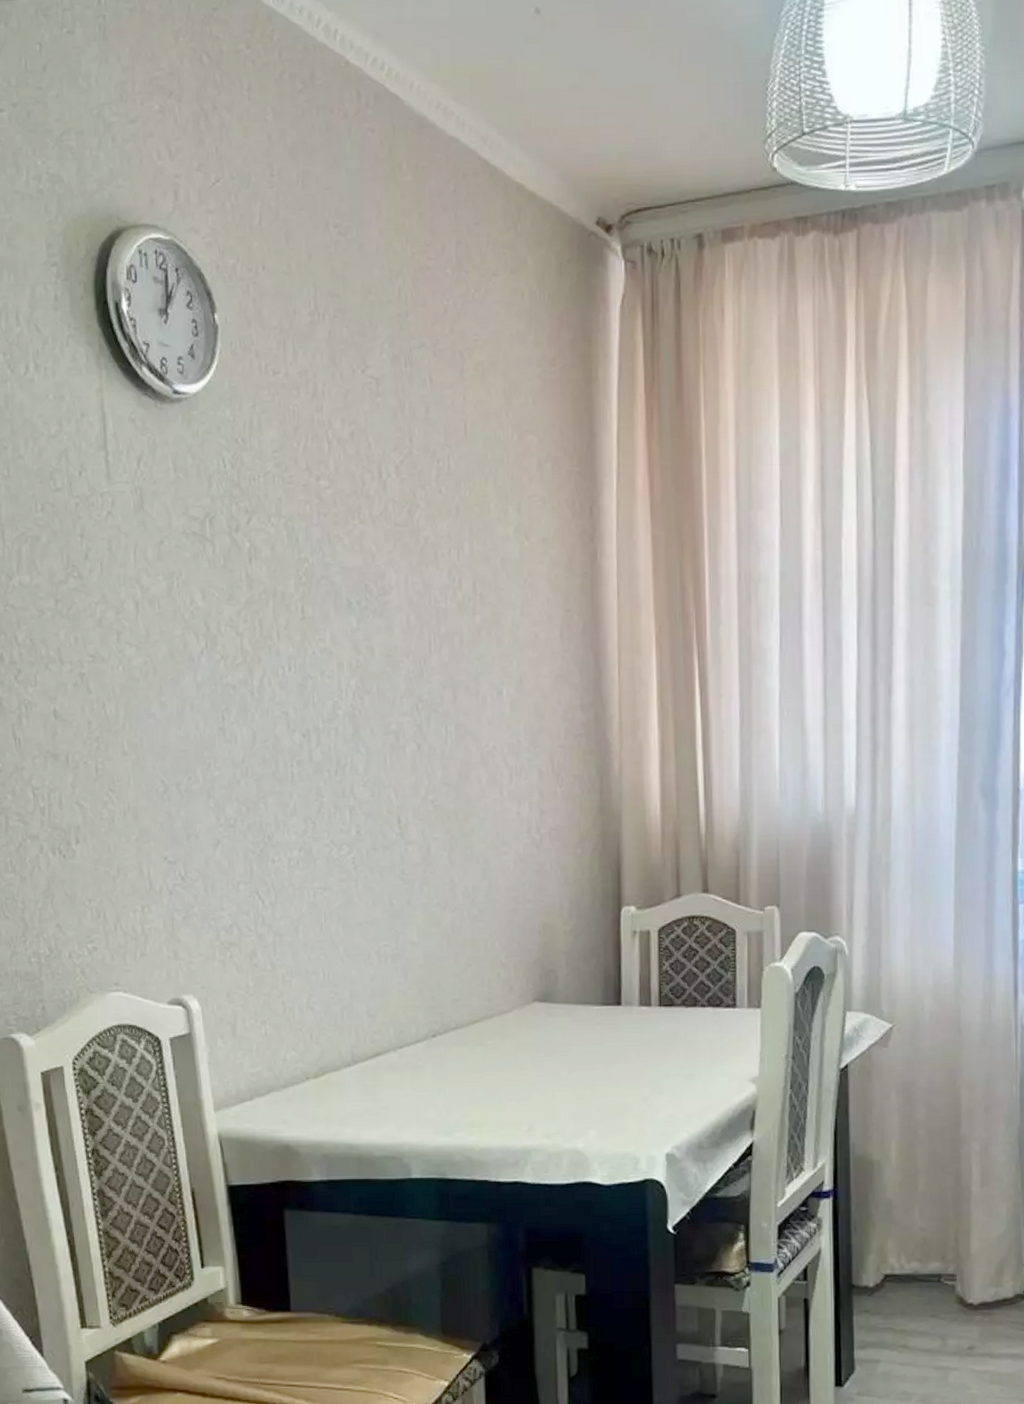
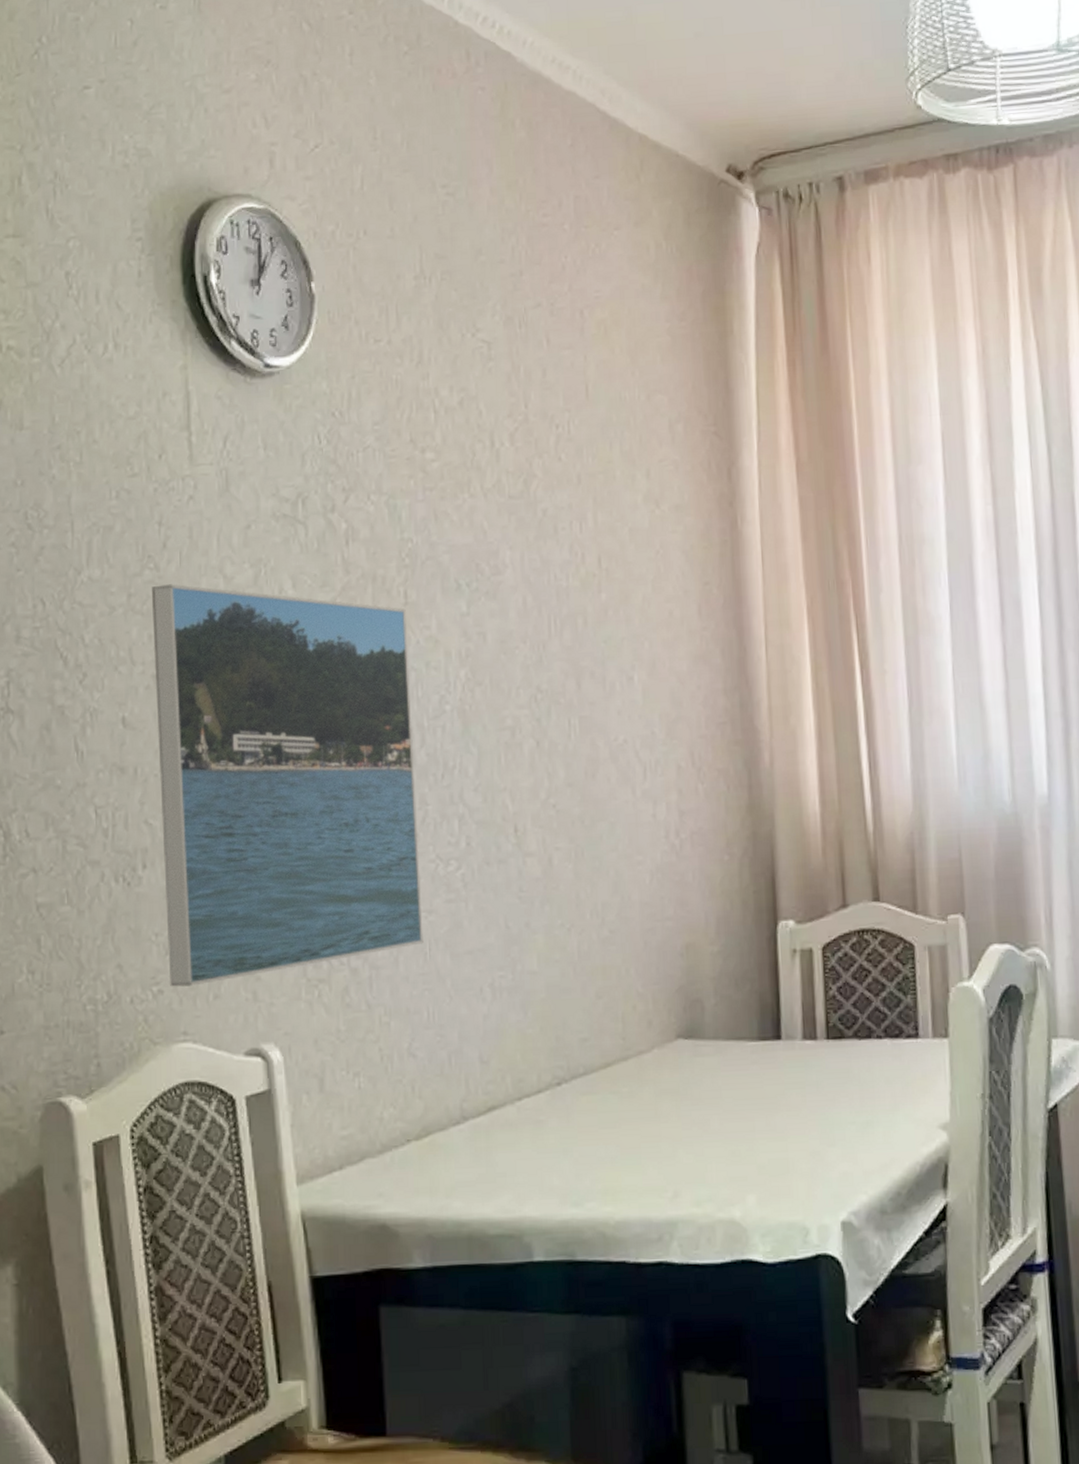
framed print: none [75,592,320,945] -> present [151,584,424,987]

